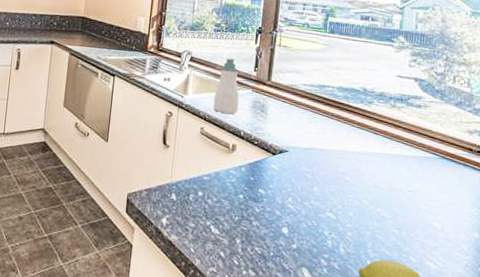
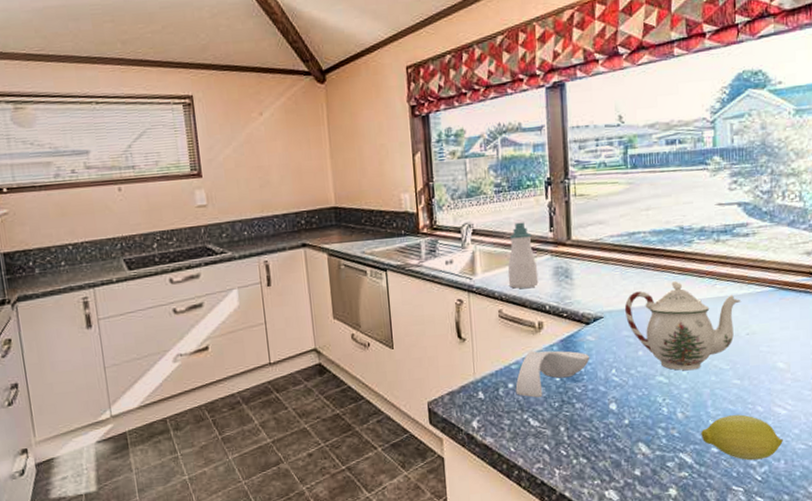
spoon rest: none [203,167,272,210] -> present [515,350,590,398]
teapot: none [307,133,408,213] -> present [624,281,742,371]

